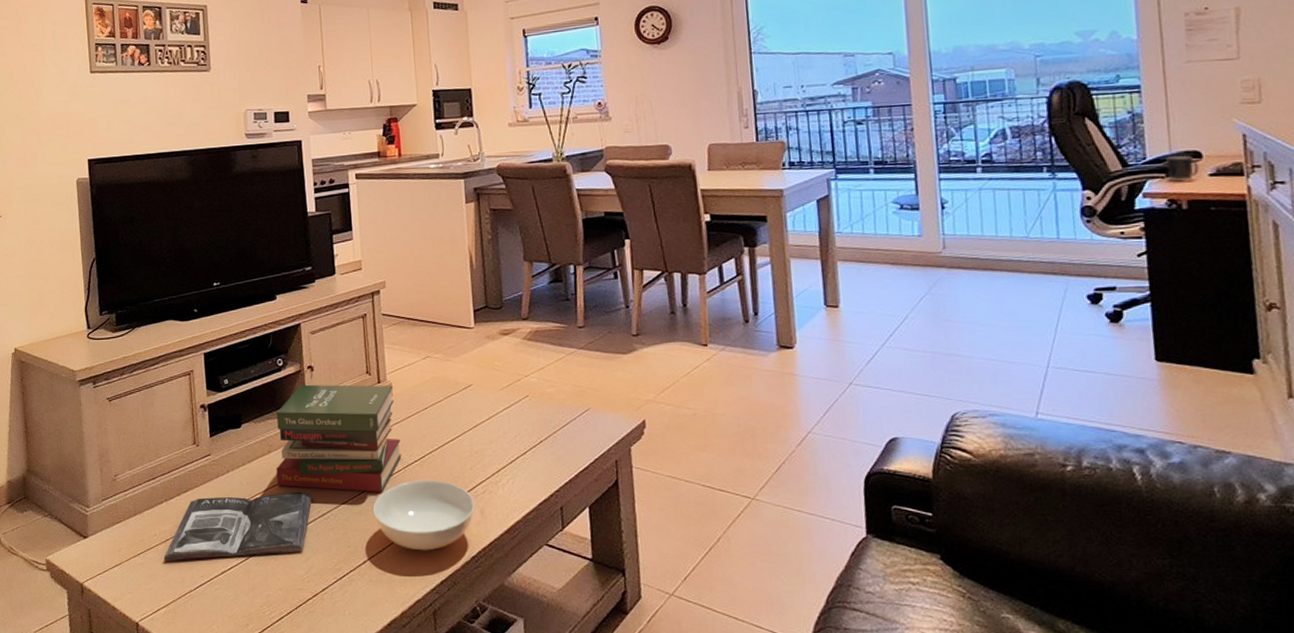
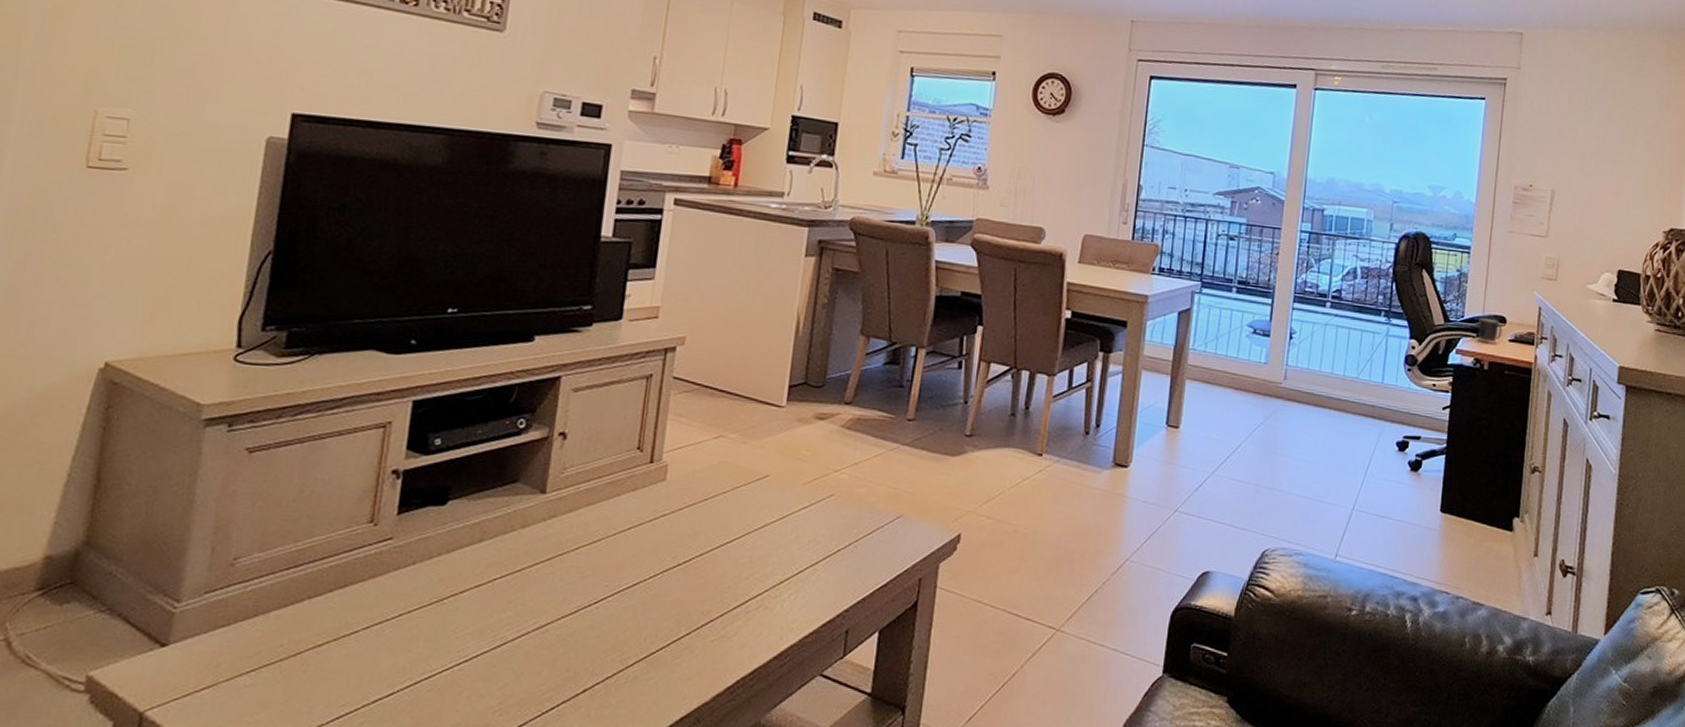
magazine: present [164,491,312,560] -> none [288,594,530,682]
books: present [276,384,402,492] -> none [483,455,668,601]
bowl: present [372,480,475,551] -> none [609,589,744,679]

